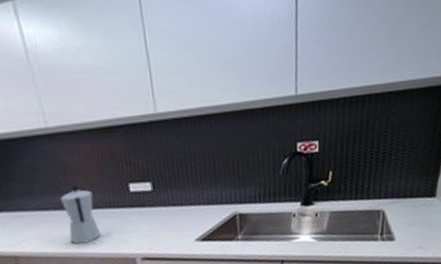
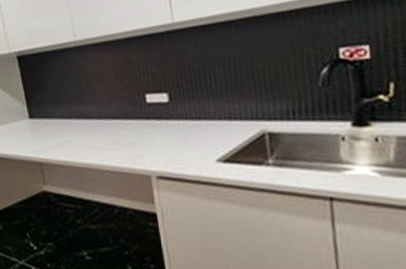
moka pot: present [59,185,101,245] -> none [82,95,117,155]

